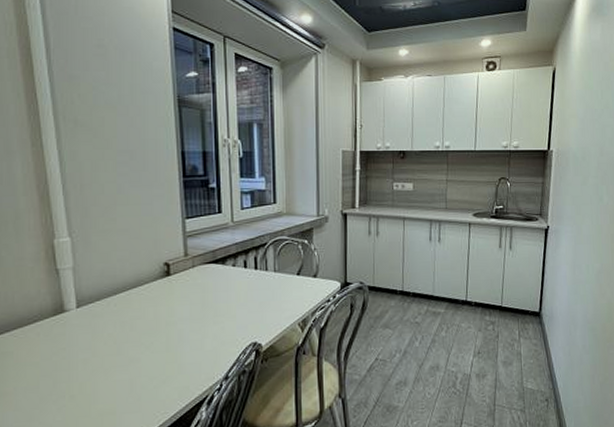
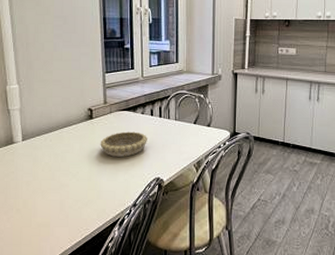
decorative bowl: none [180,288,240,321] -> present [100,131,147,157]

